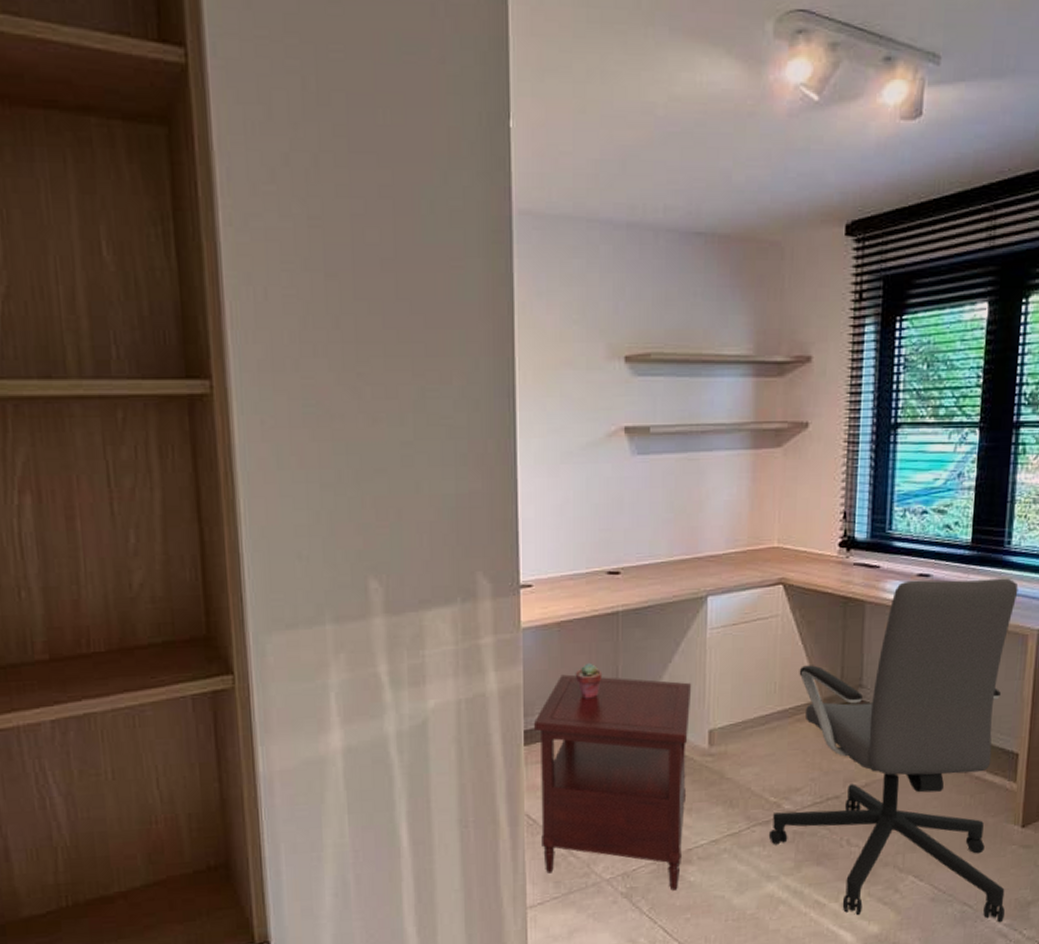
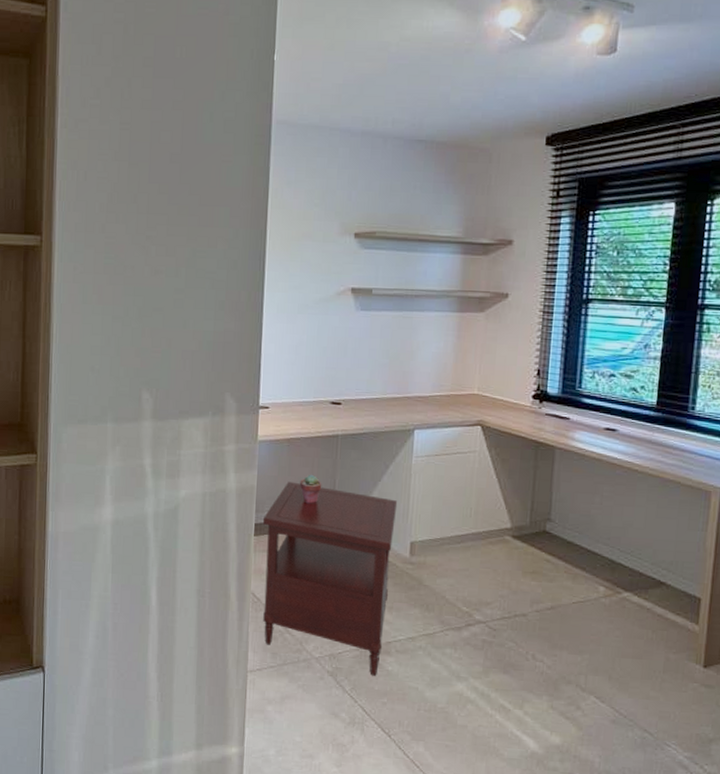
office chair: present [768,578,1019,923] -> none [460,432,702,755]

